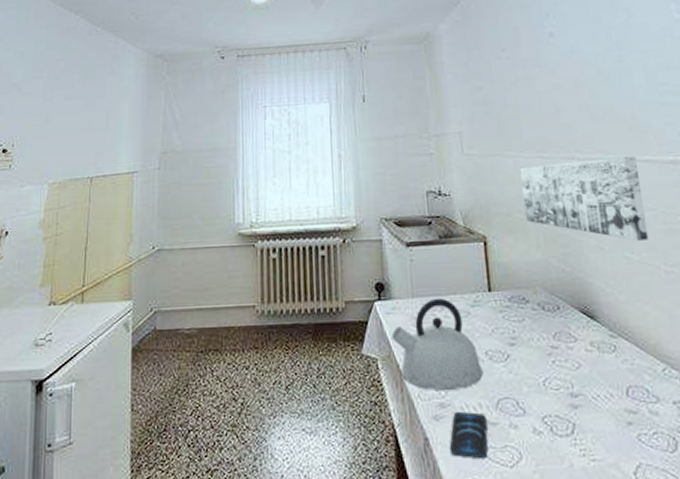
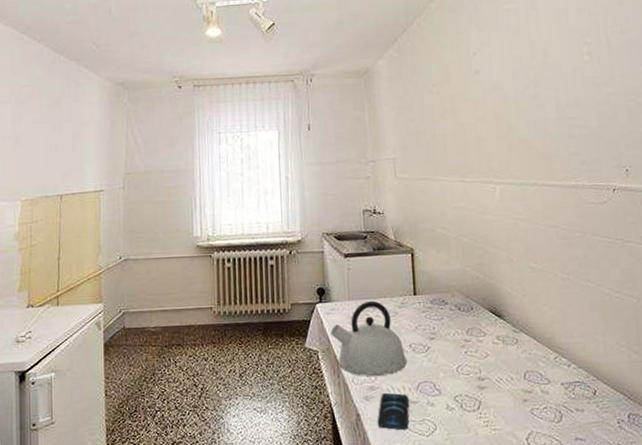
wall art: present [520,156,649,241] -> none [445,181,551,253]

